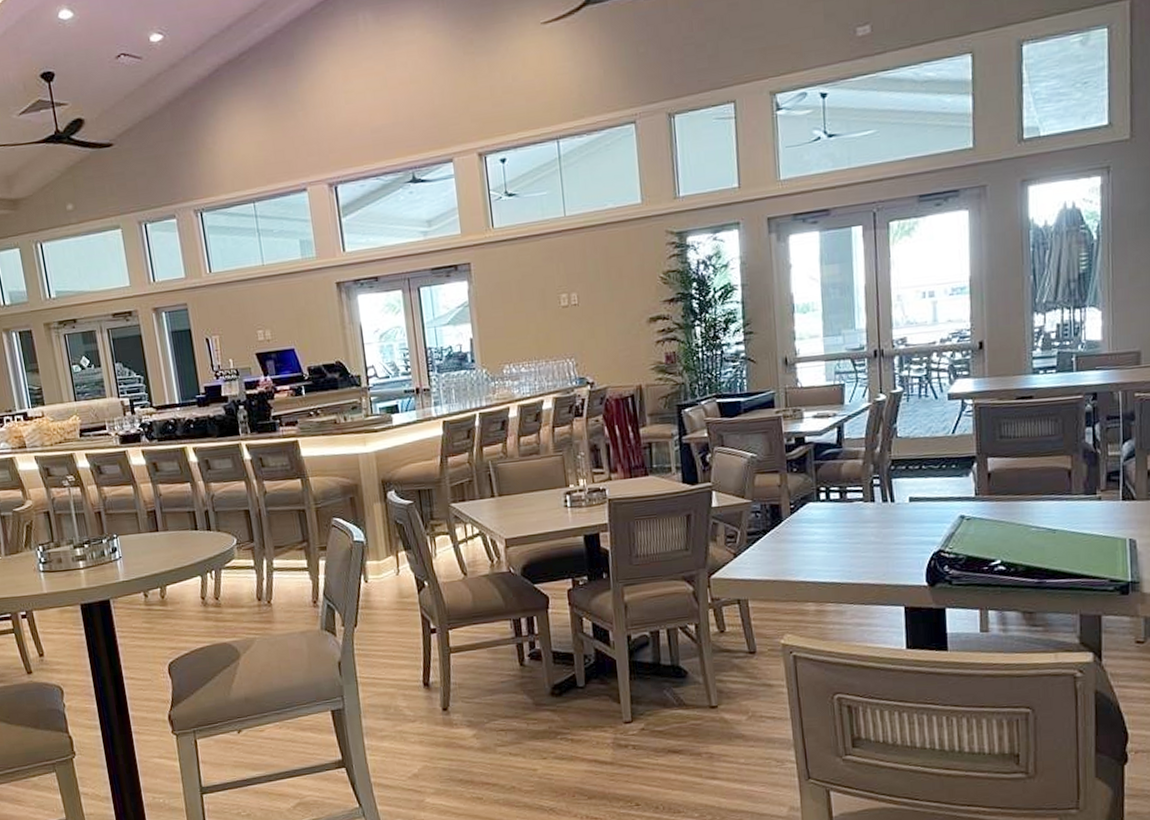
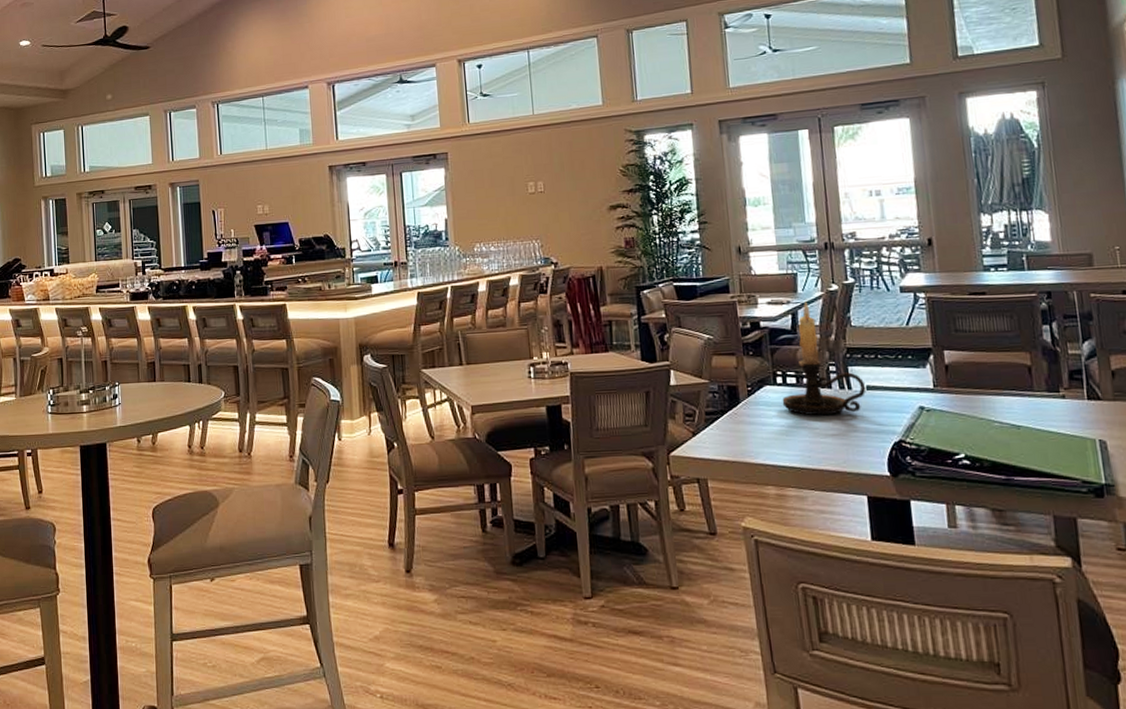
candle holder: none [824,413,909,531] -> present [782,302,867,416]

